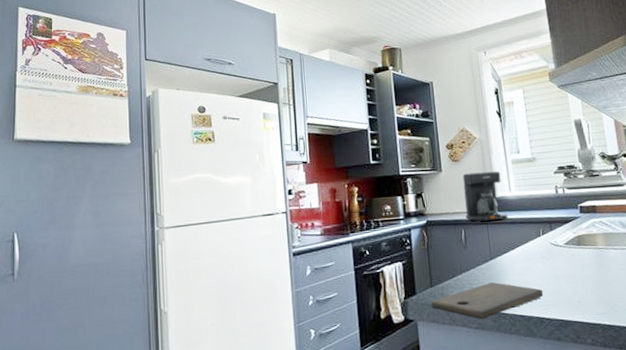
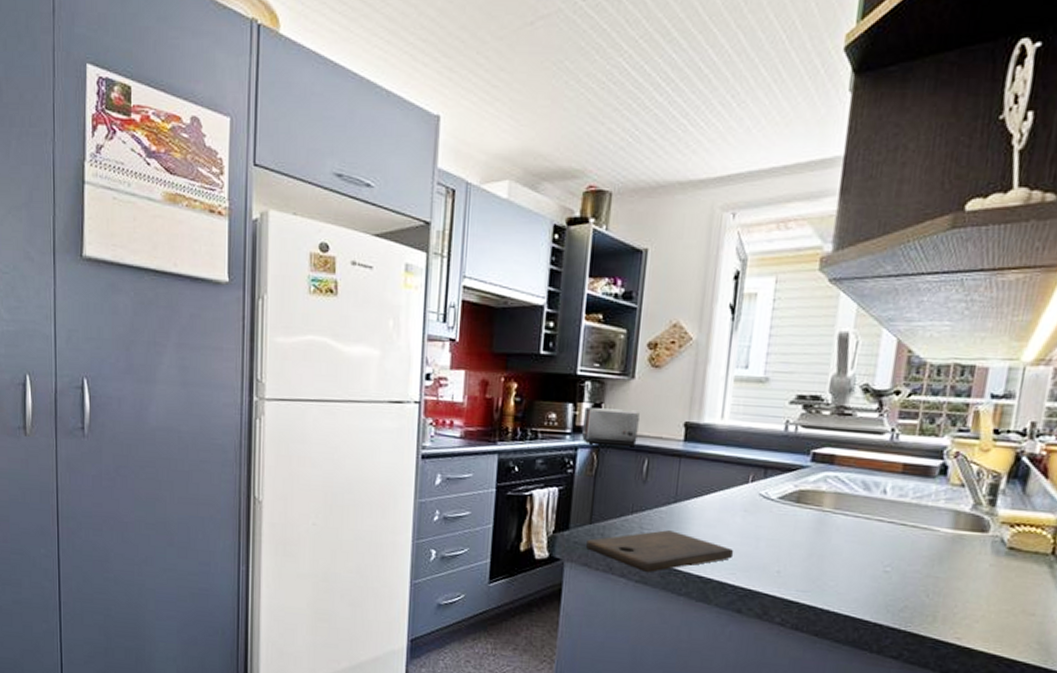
toaster: none [410,195,453,224] -> present [581,407,640,447]
coffee maker: present [462,171,508,223] -> none [654,385,715,456]

